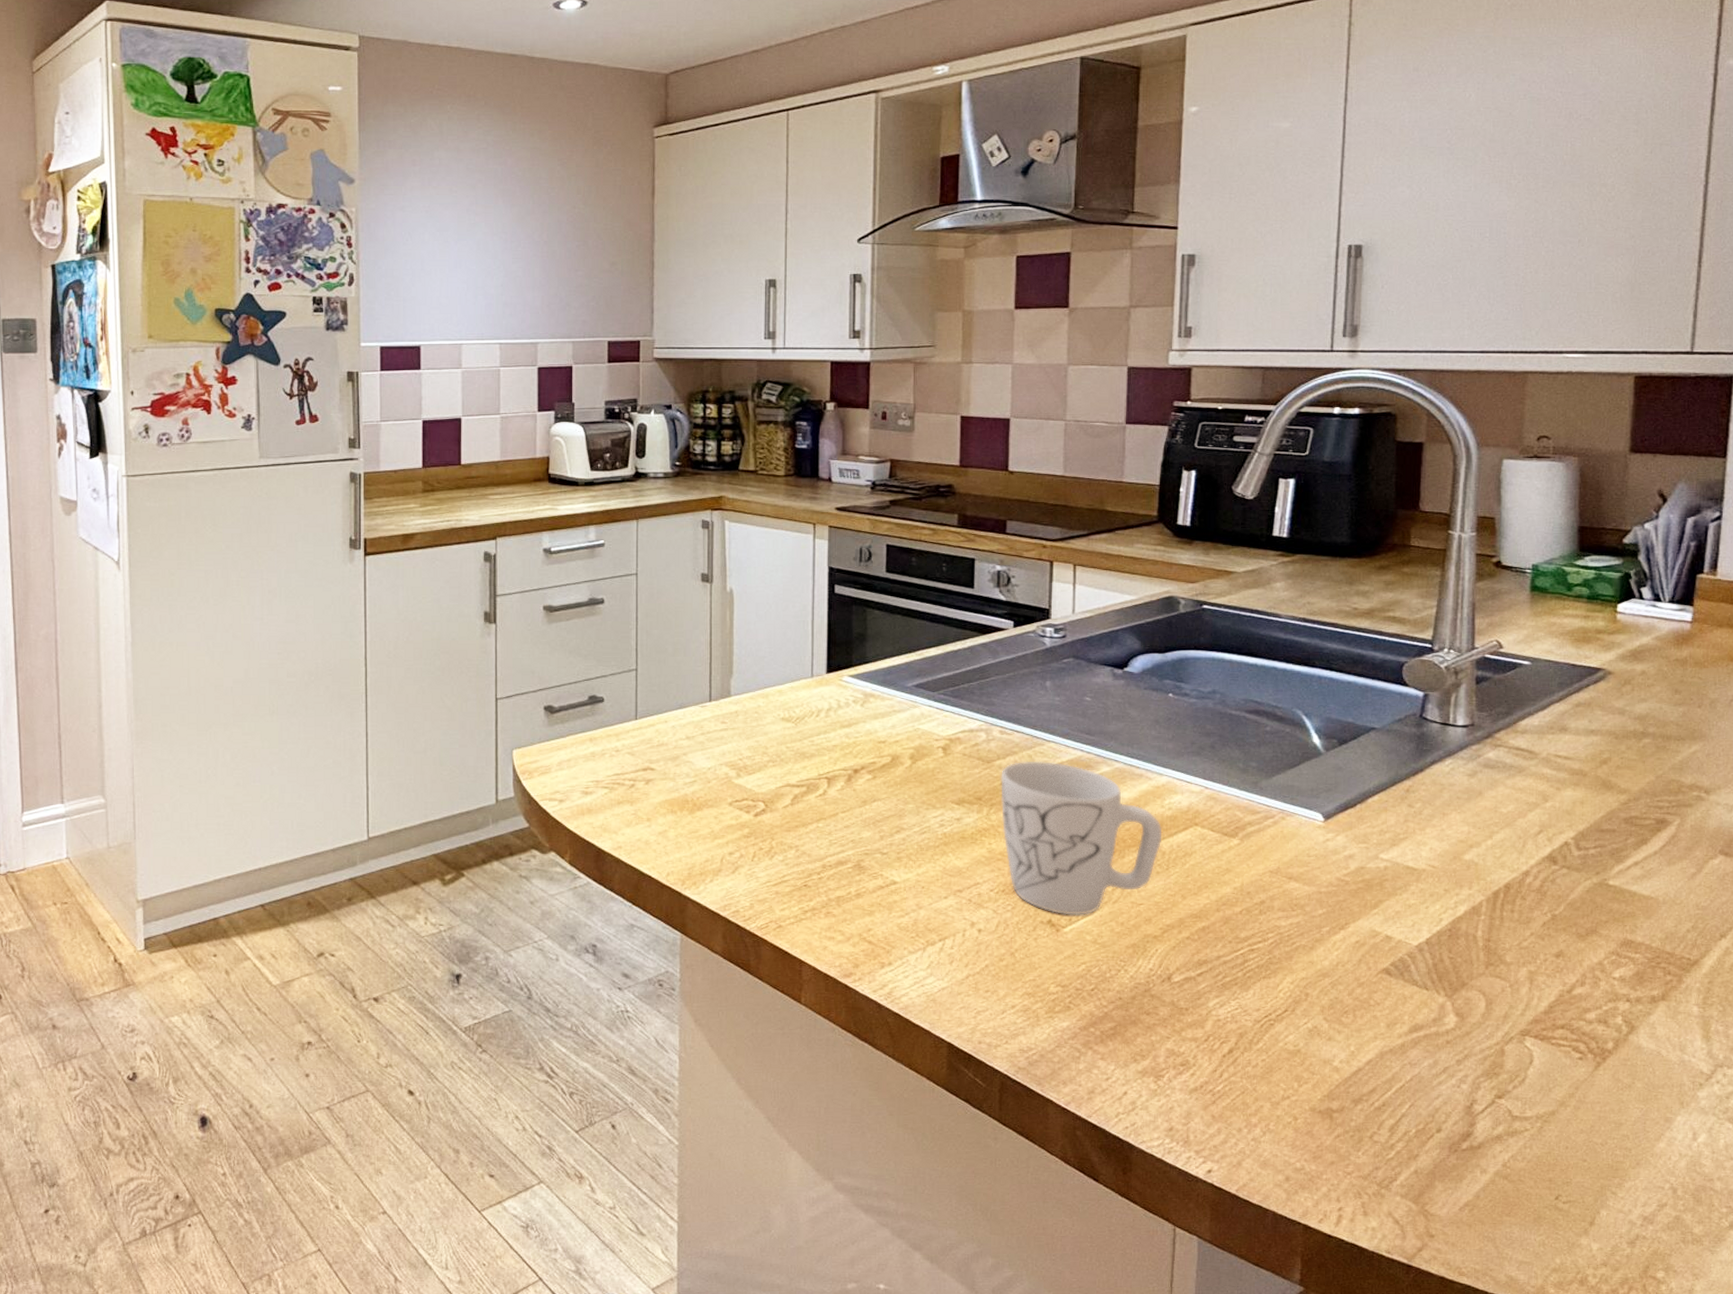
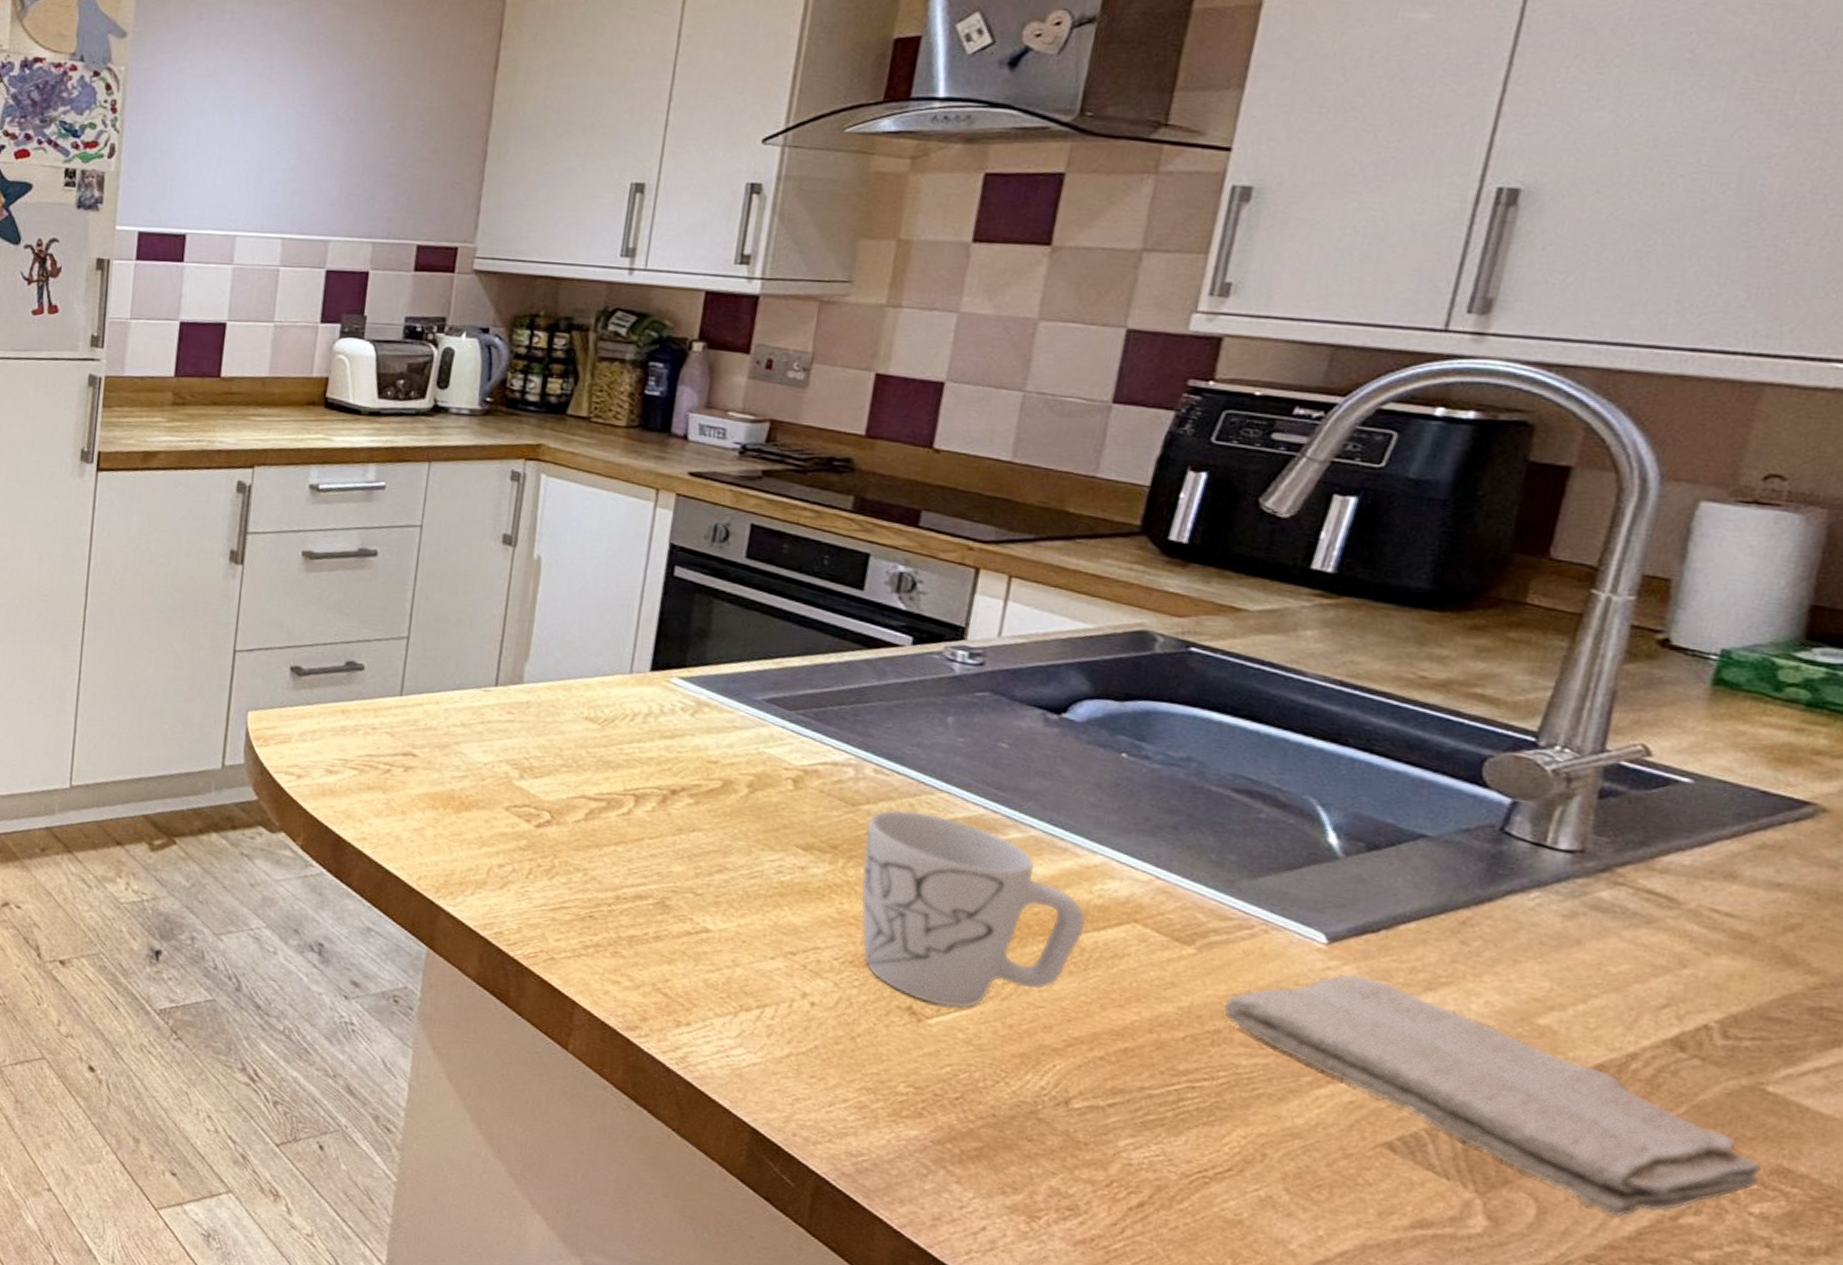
washcloth: none [1265,842,1616,997] -> present [1225,974,1762,1217]

